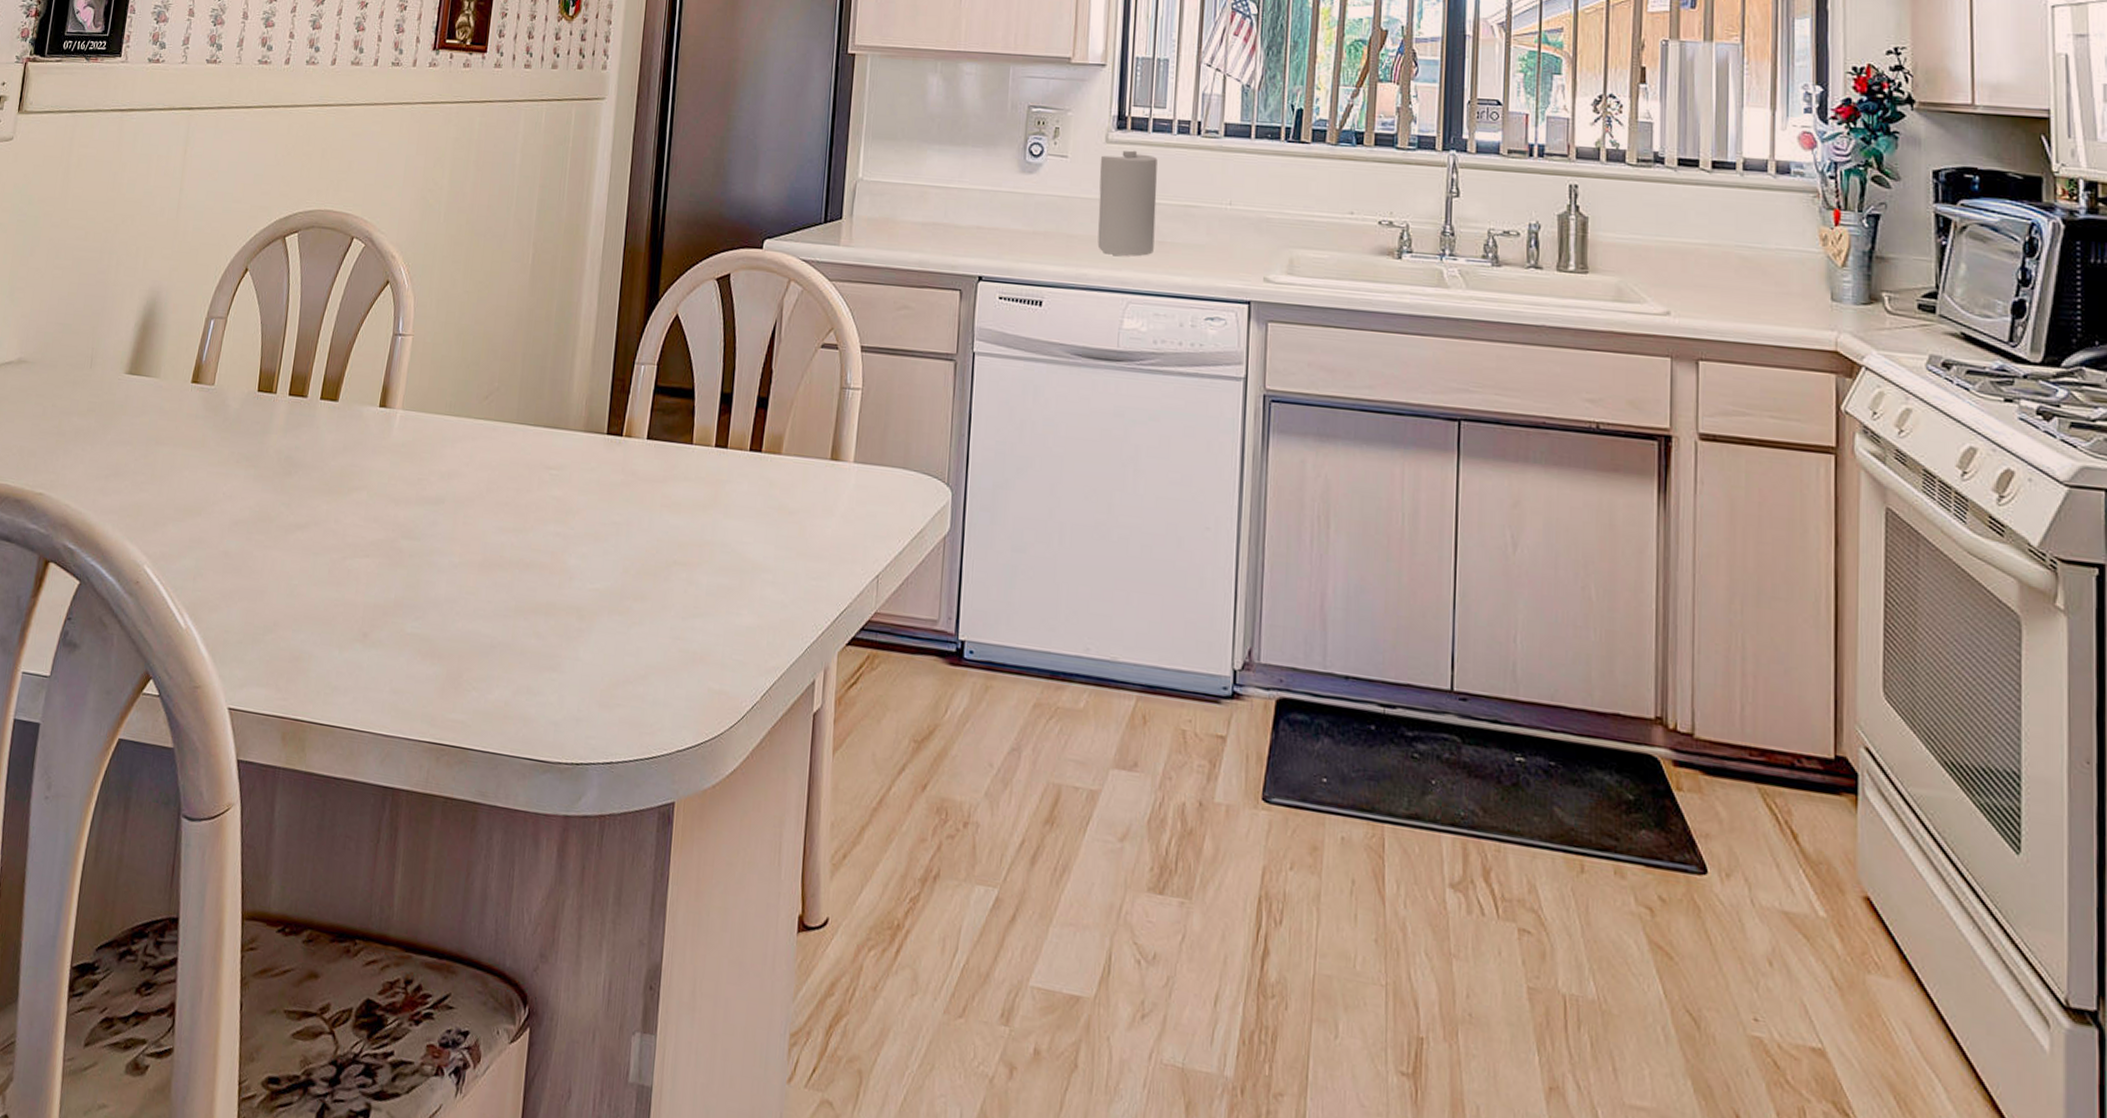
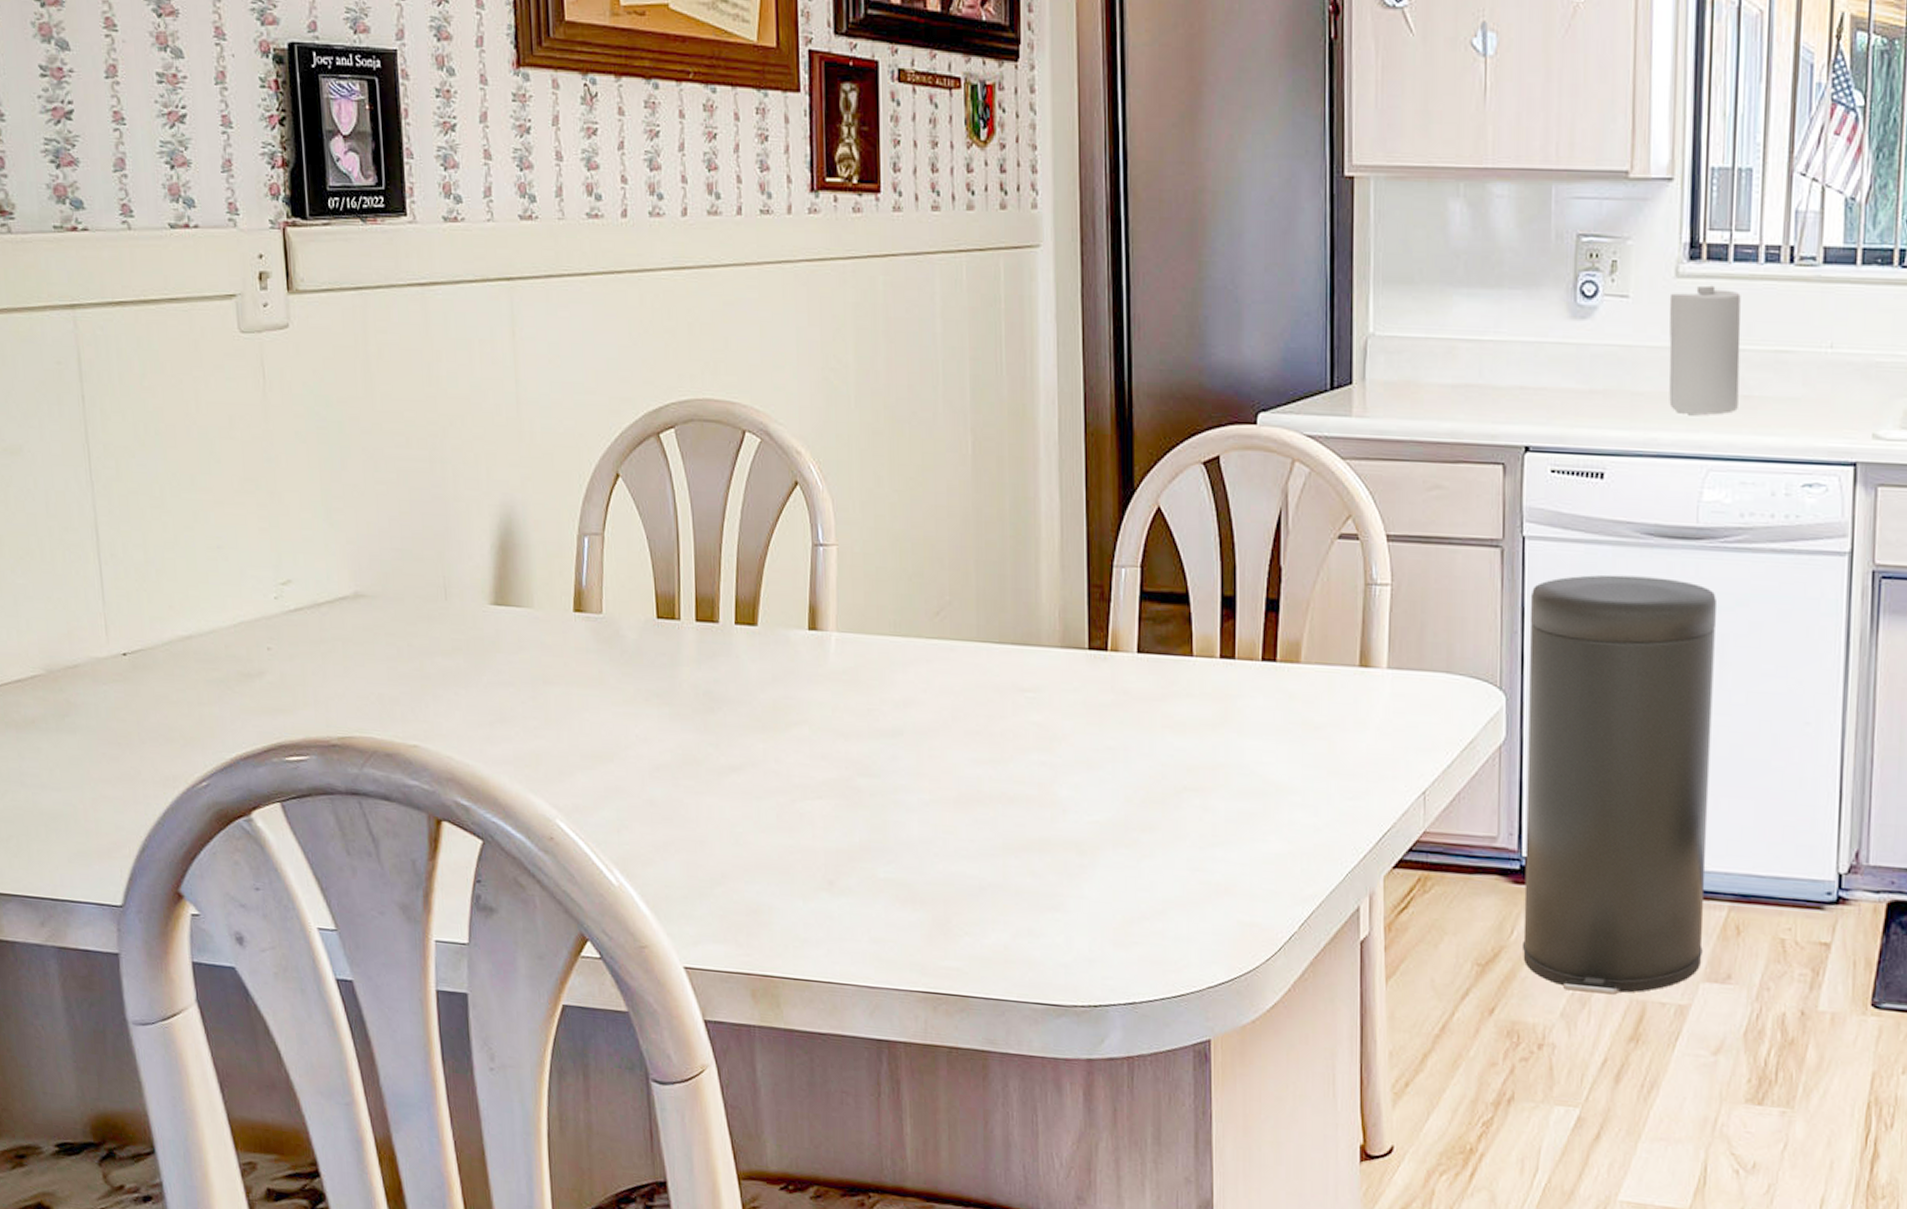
pedal bin: none [954,388,1132,777] -> present [1523,574,1716,995]

